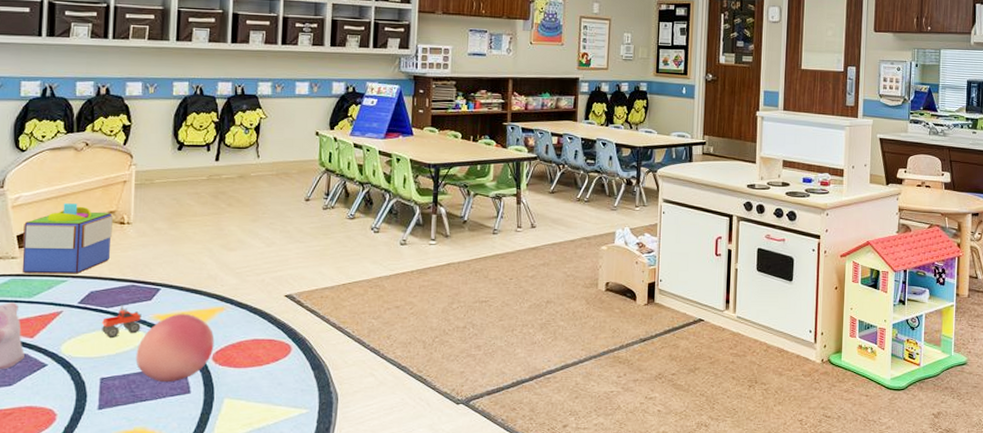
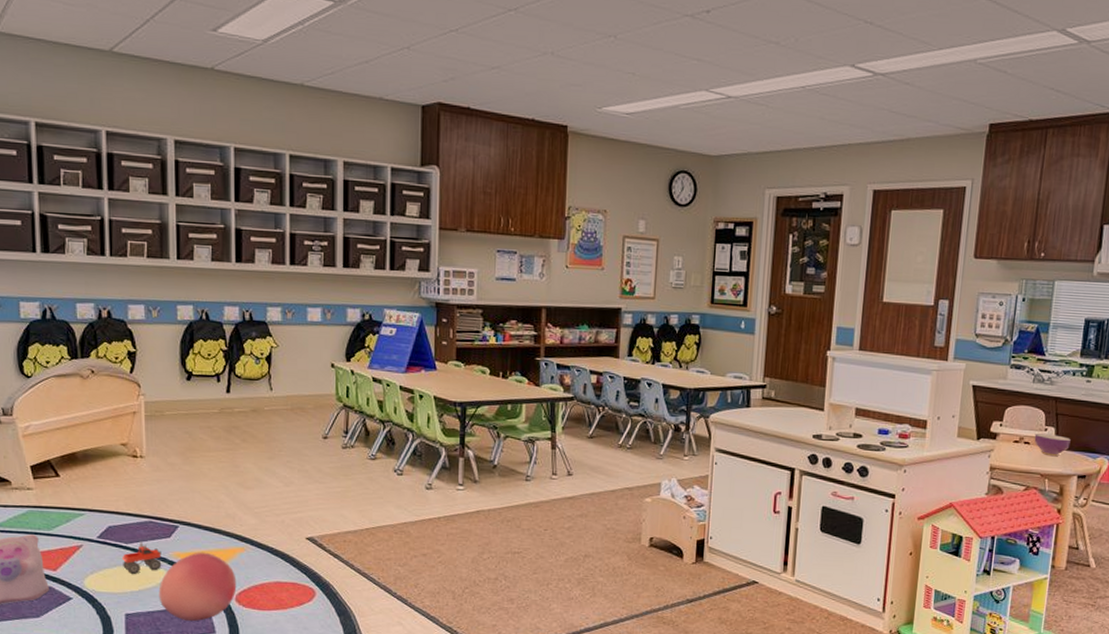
ballot box: present [22,203,113,274] -> none [36,434,125,508]
bowl: none [933,178,964,198] -> present [1034,433,1071,457]

